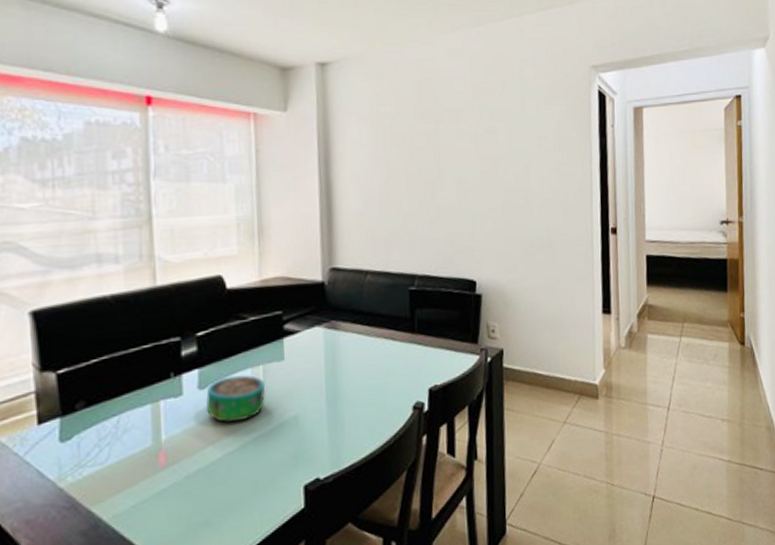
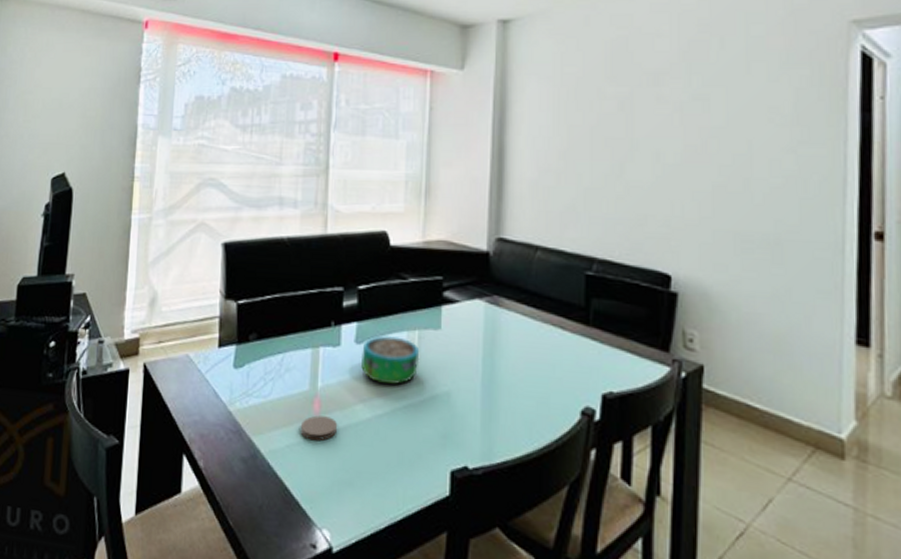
coaster: none [146,466,188,494] -> present [300,415,338,441]

